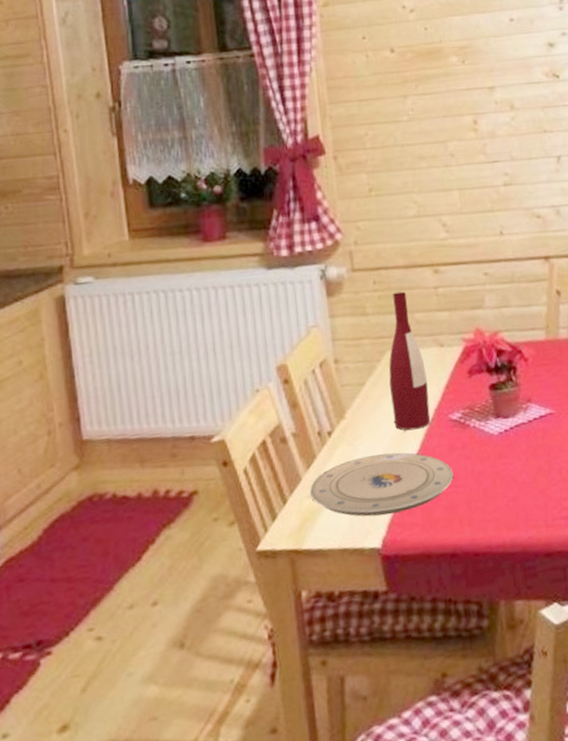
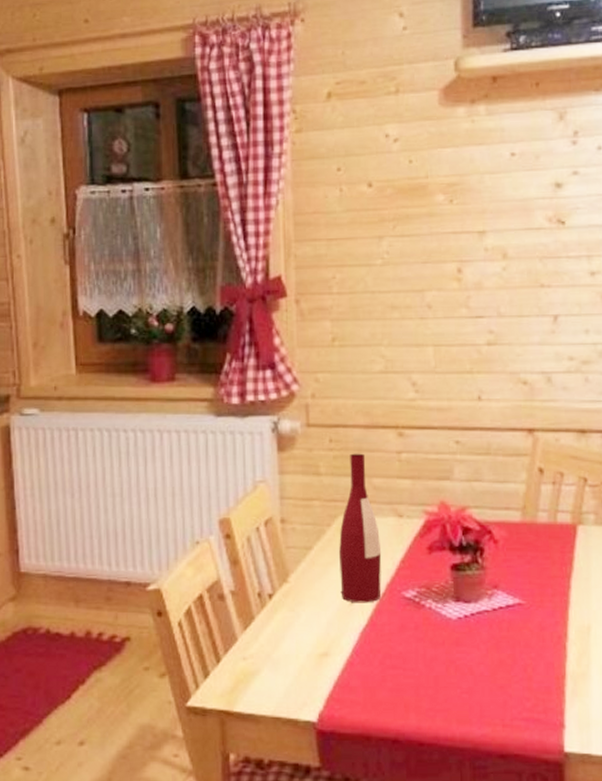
plate: present [310,452,454,517] -> none [246,625,402,688]

